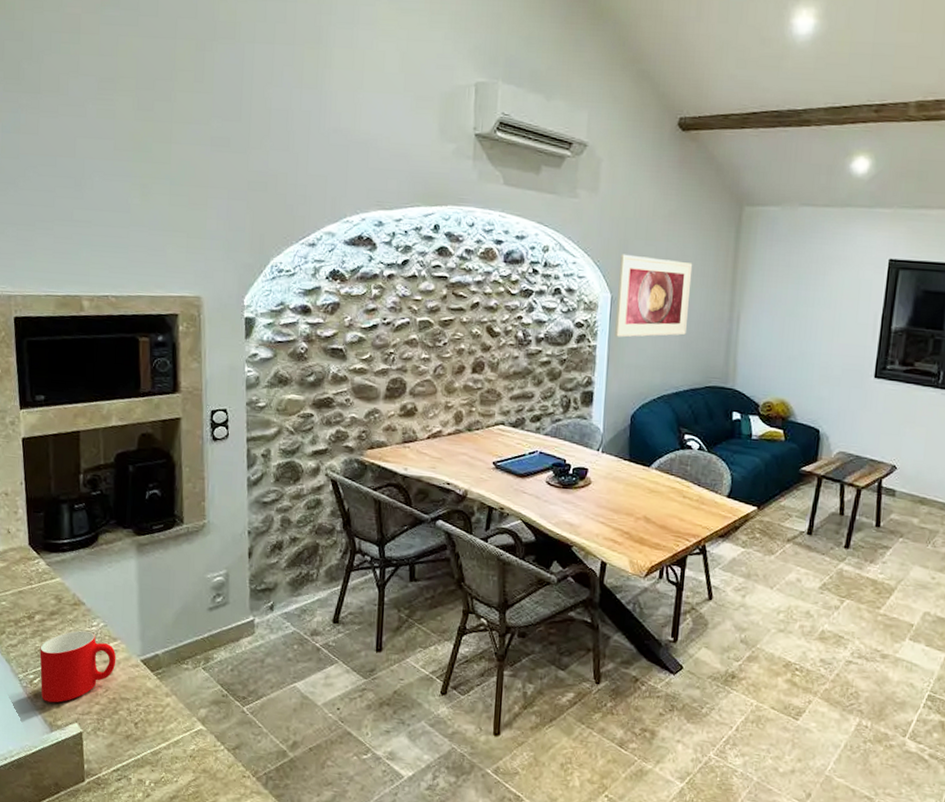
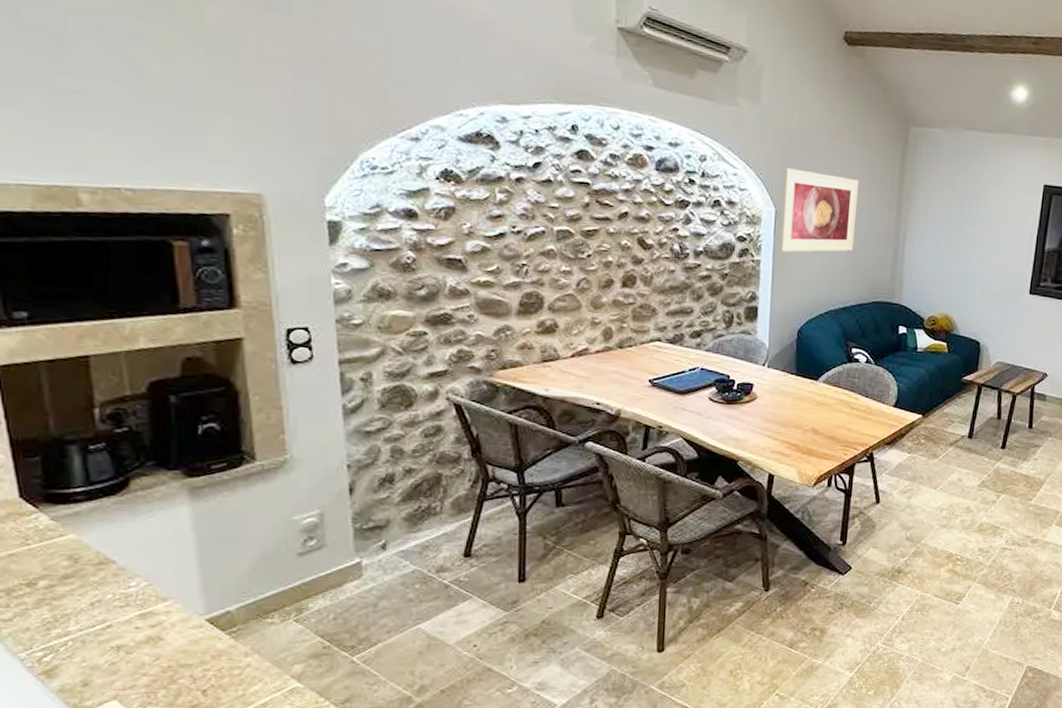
cup: present [39,630,116,703] -> none [50,594,169,681]

